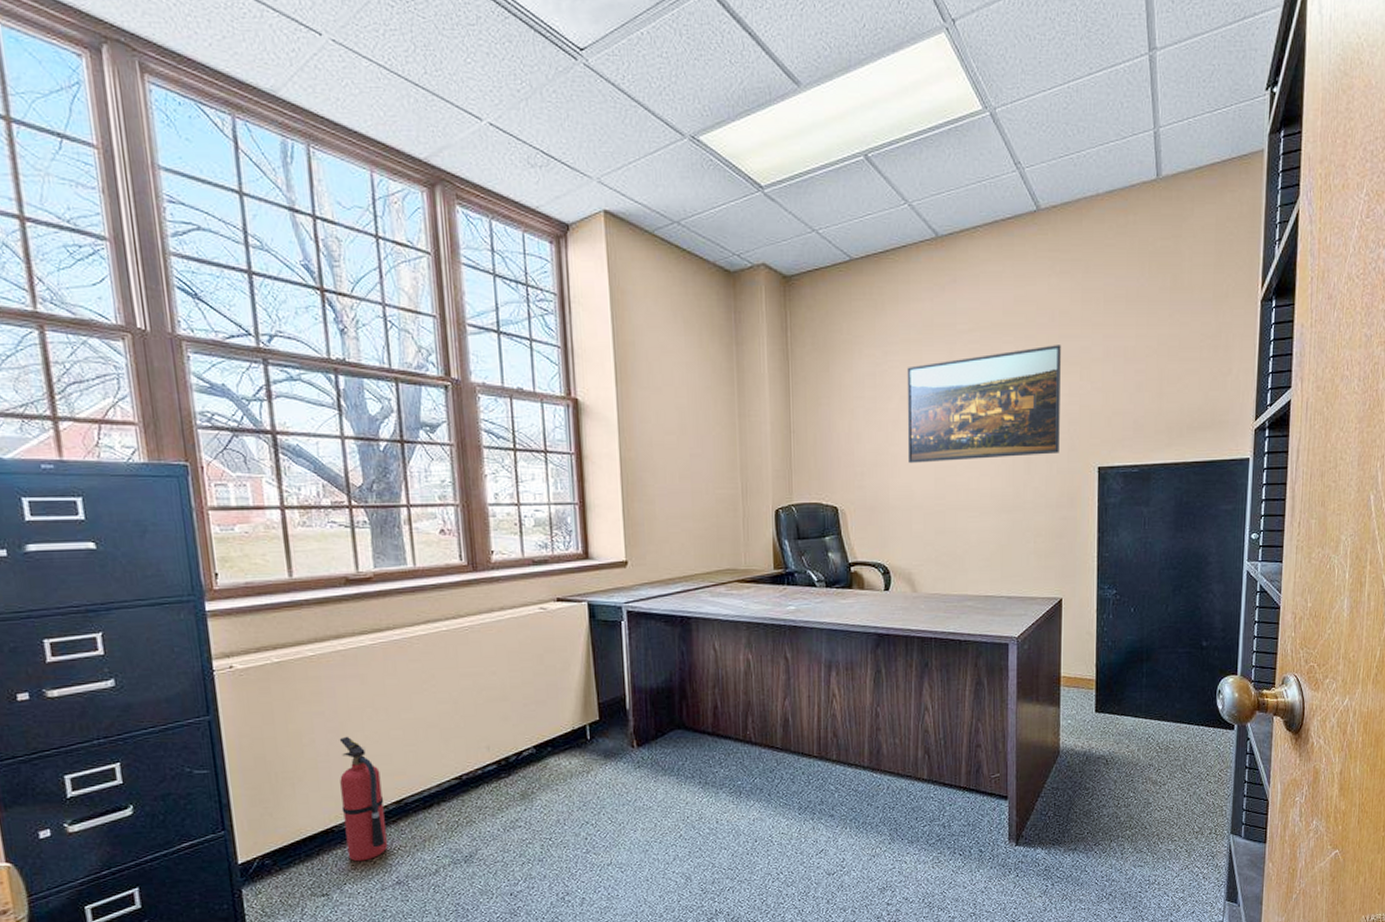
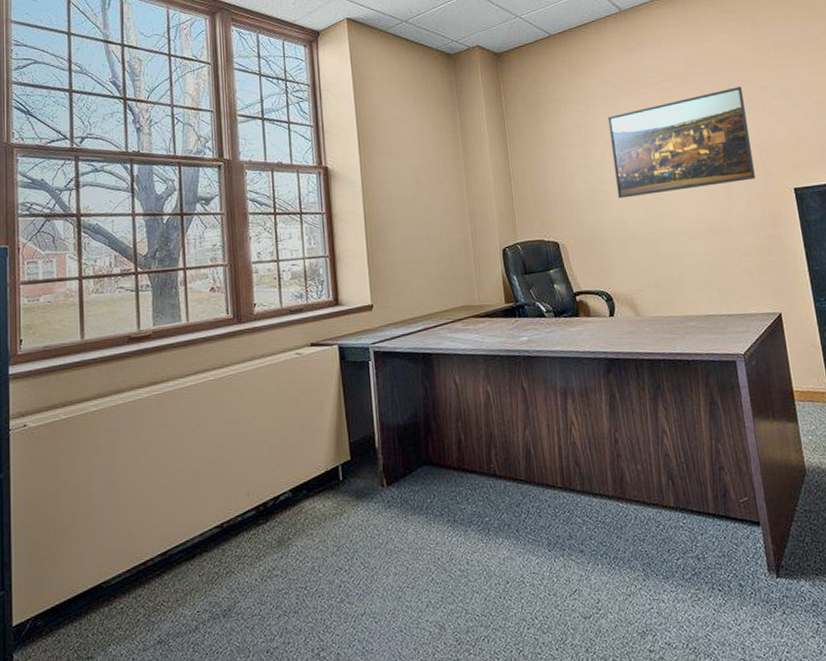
fire extinguisher: present [339,736,387,862] -> none [111,488,151,620]

